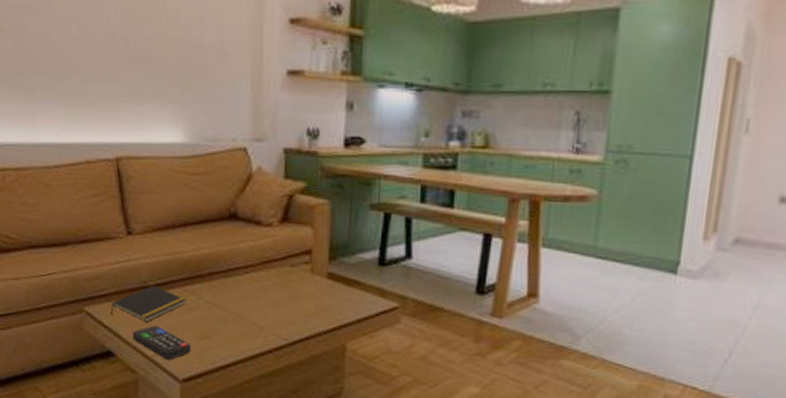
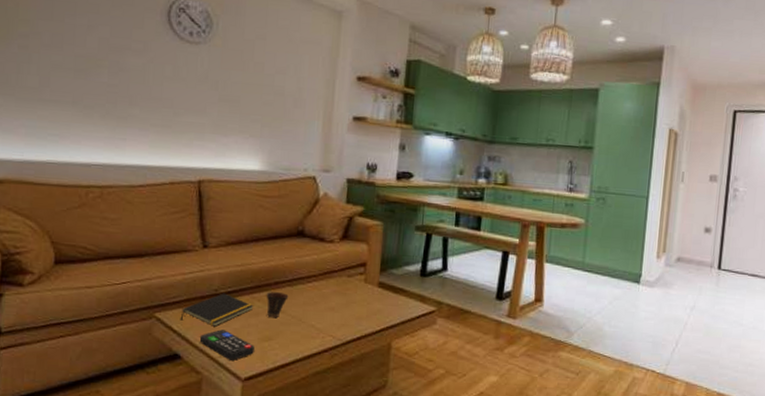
cup: none [199,284,224,314] -> present [266,292,289,319]

